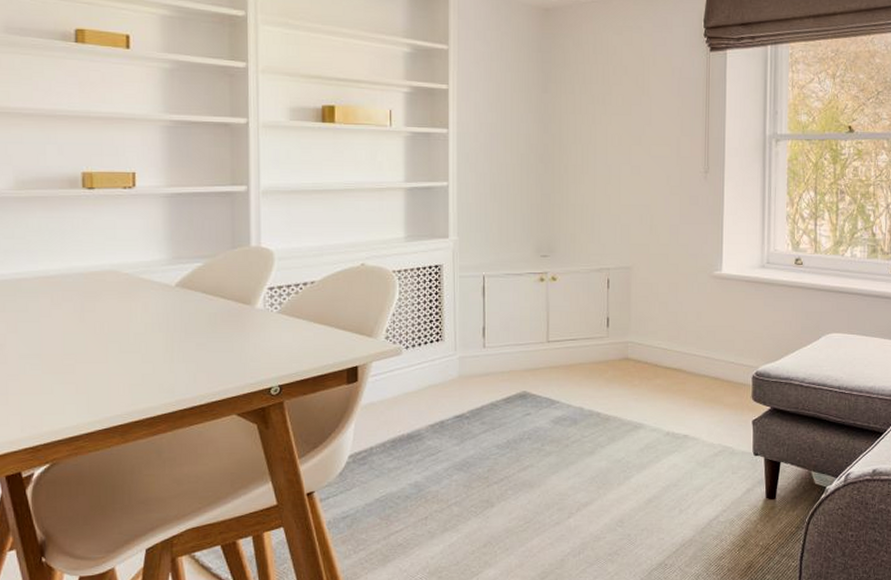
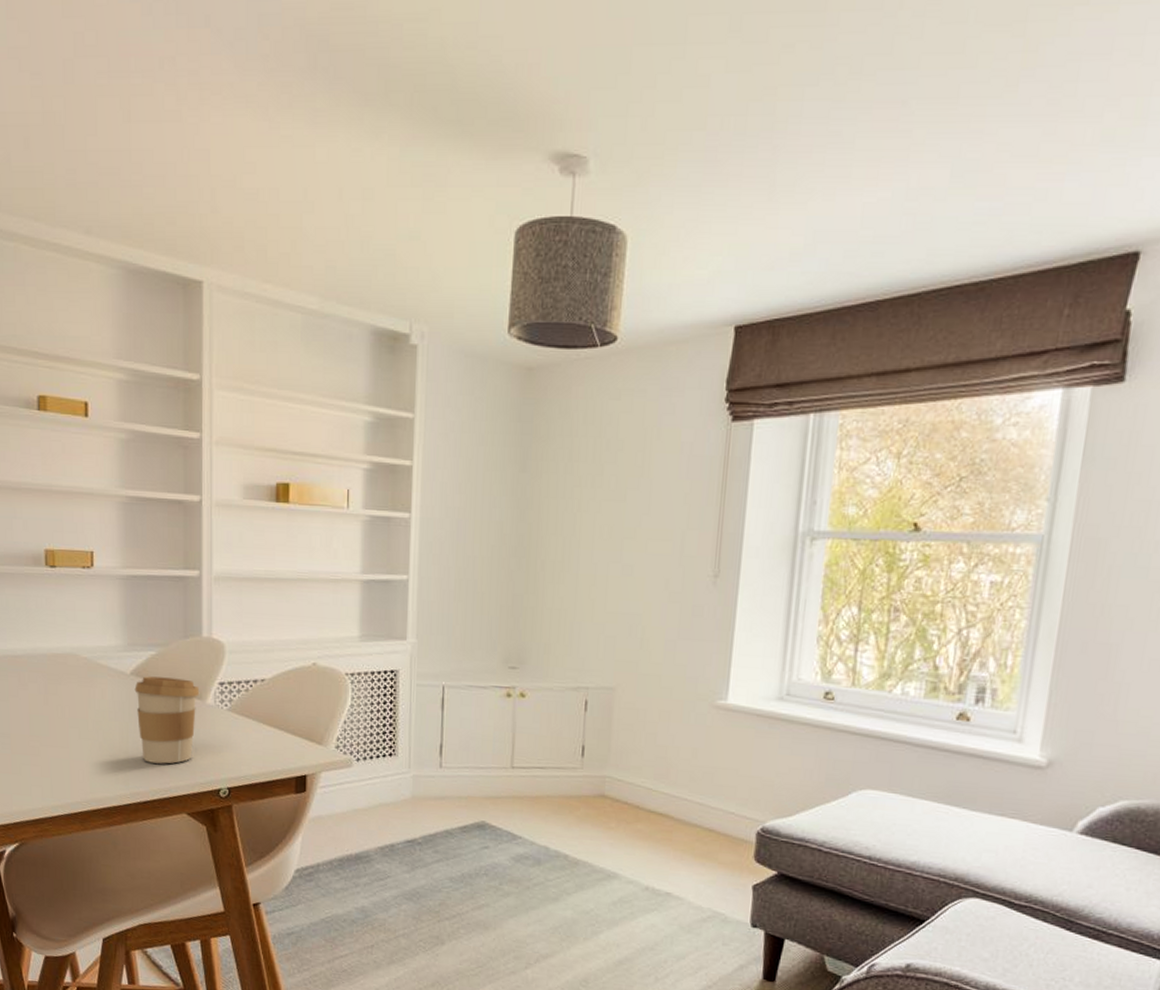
coffee cup: none [180,287,249,369] -> present [134,676,200,764]

